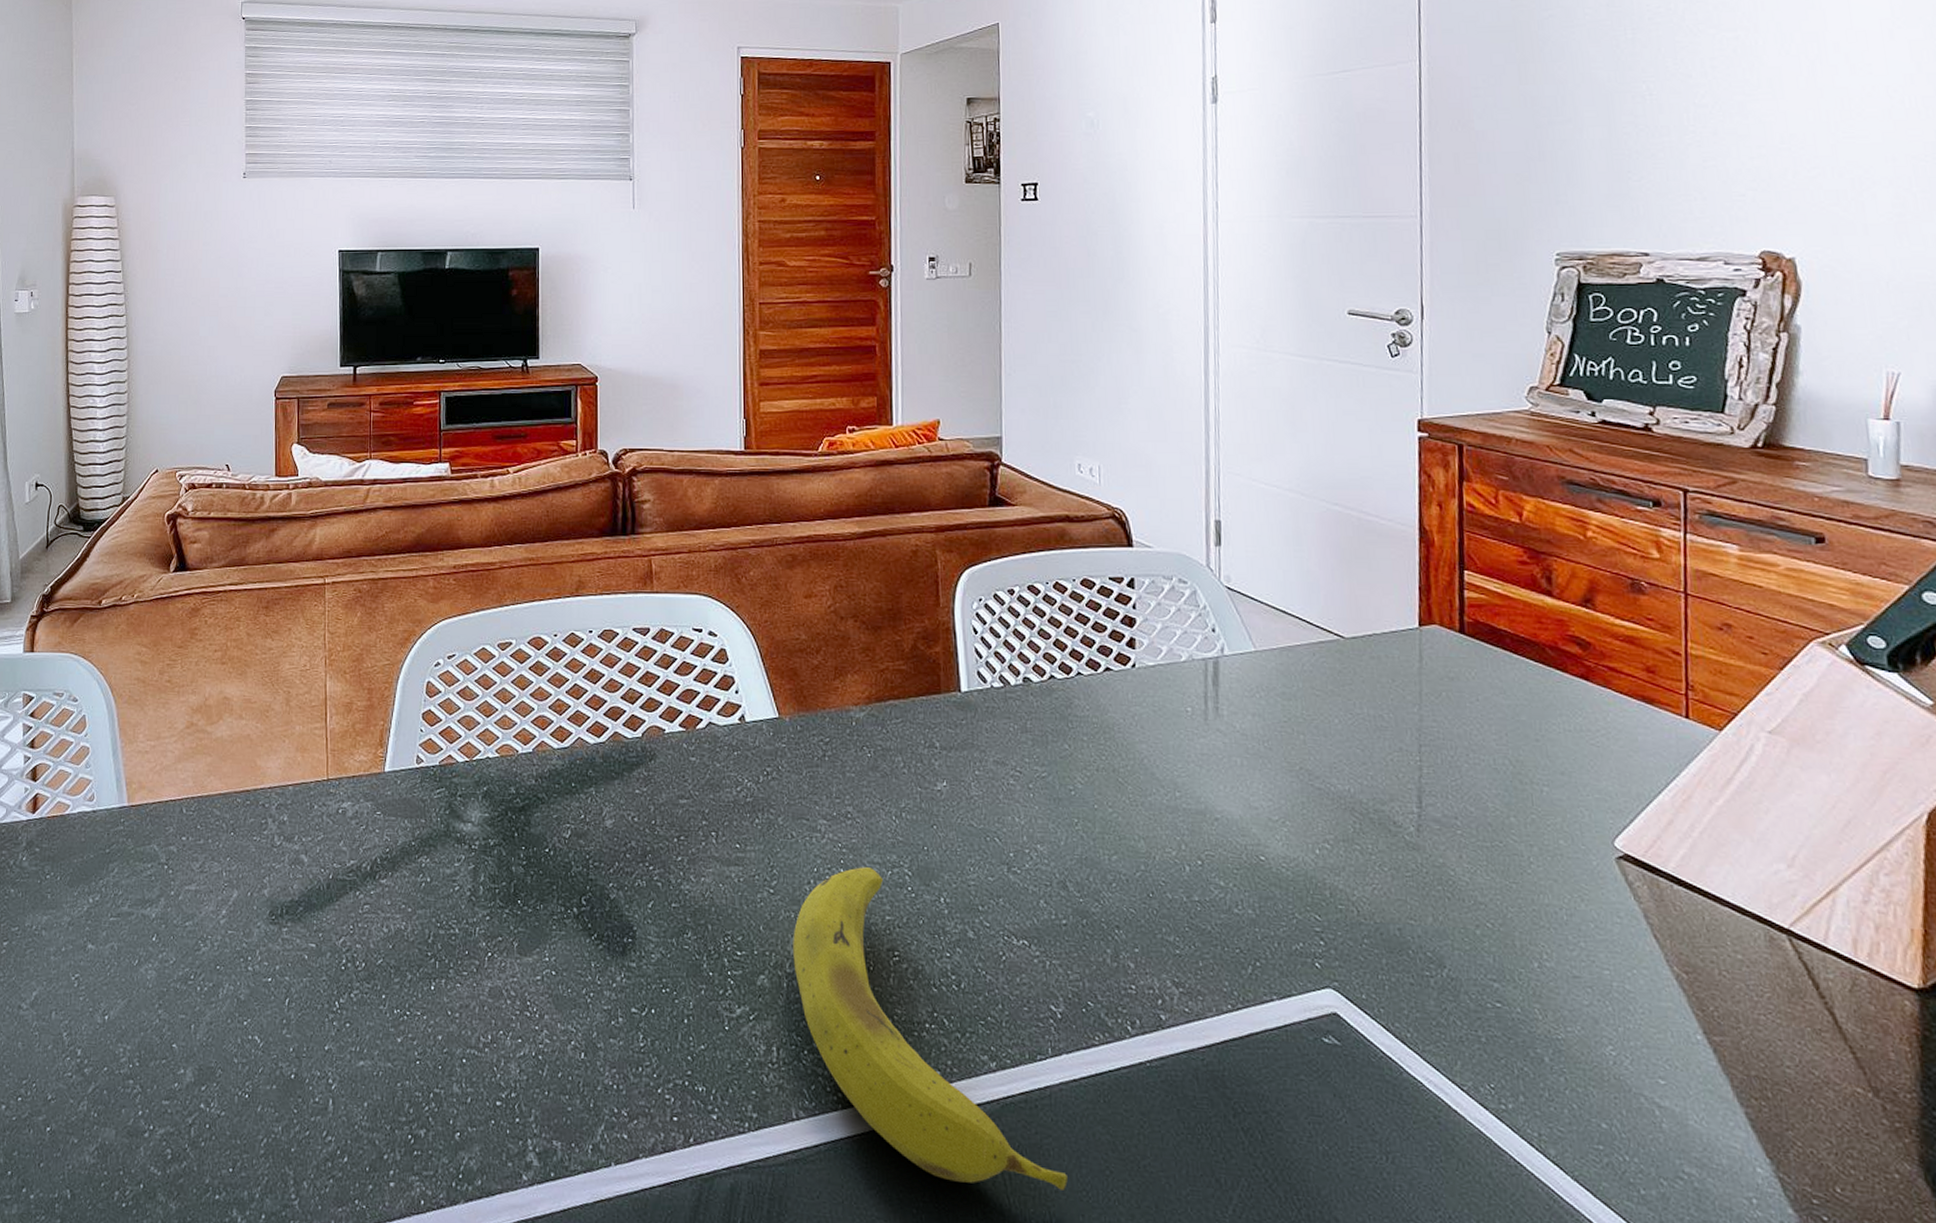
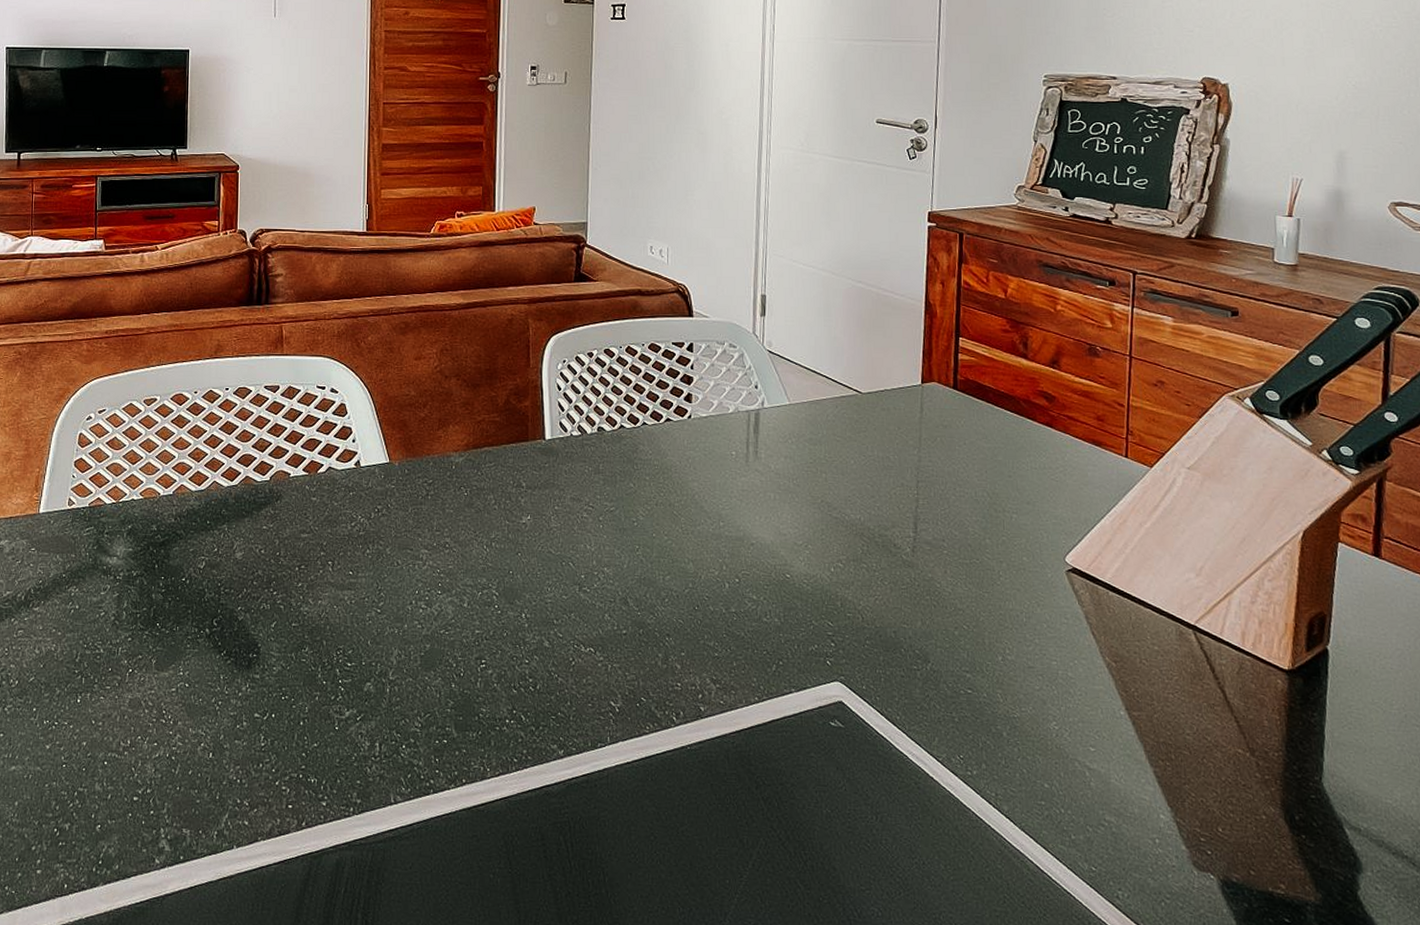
fruit: present [793,867,1068,1190] -> none [396,589,619,854]

